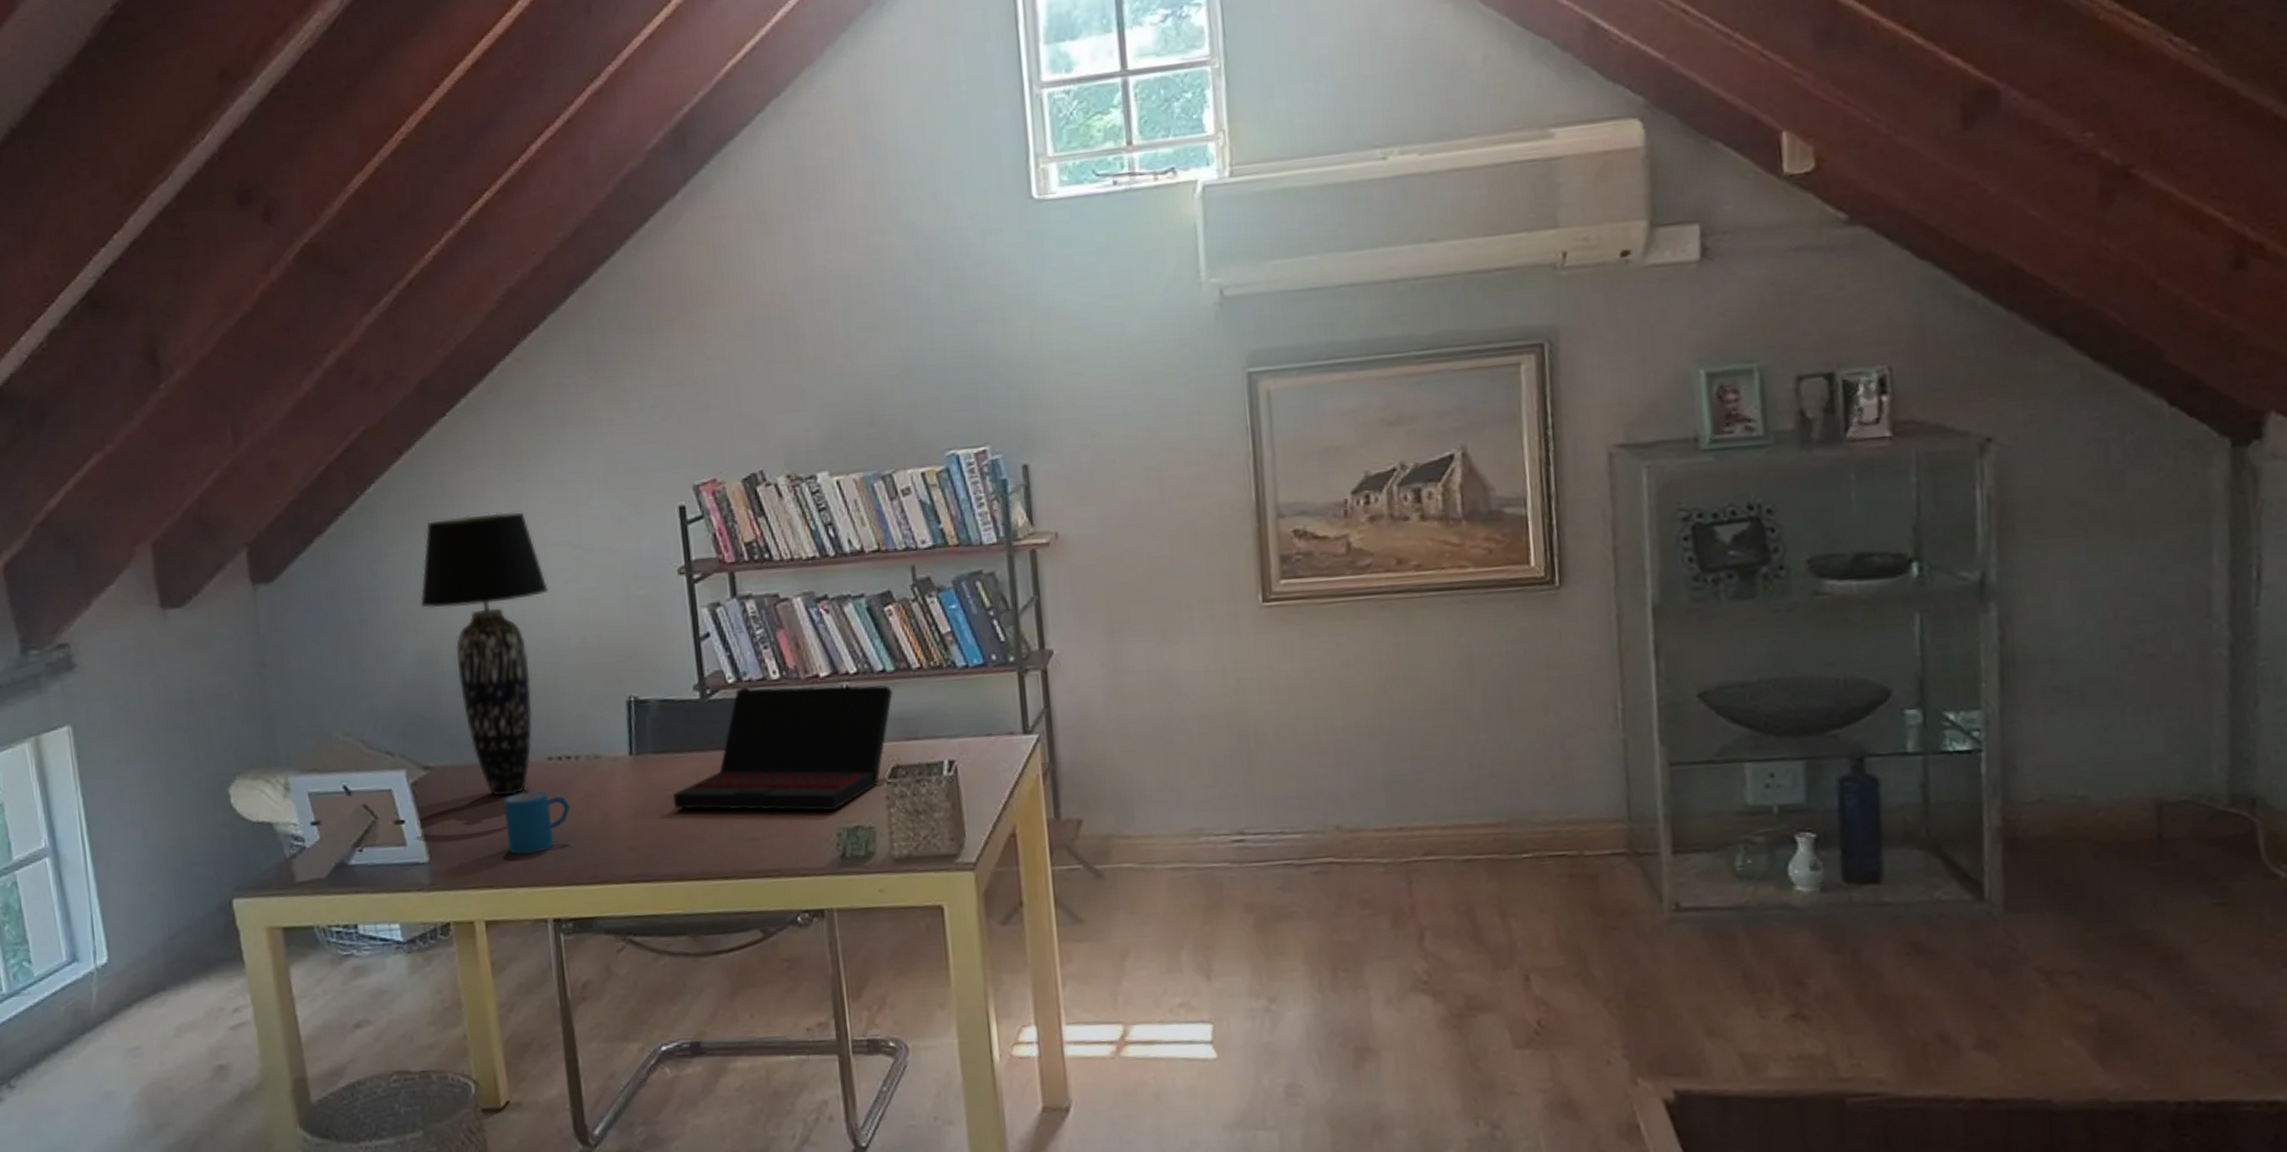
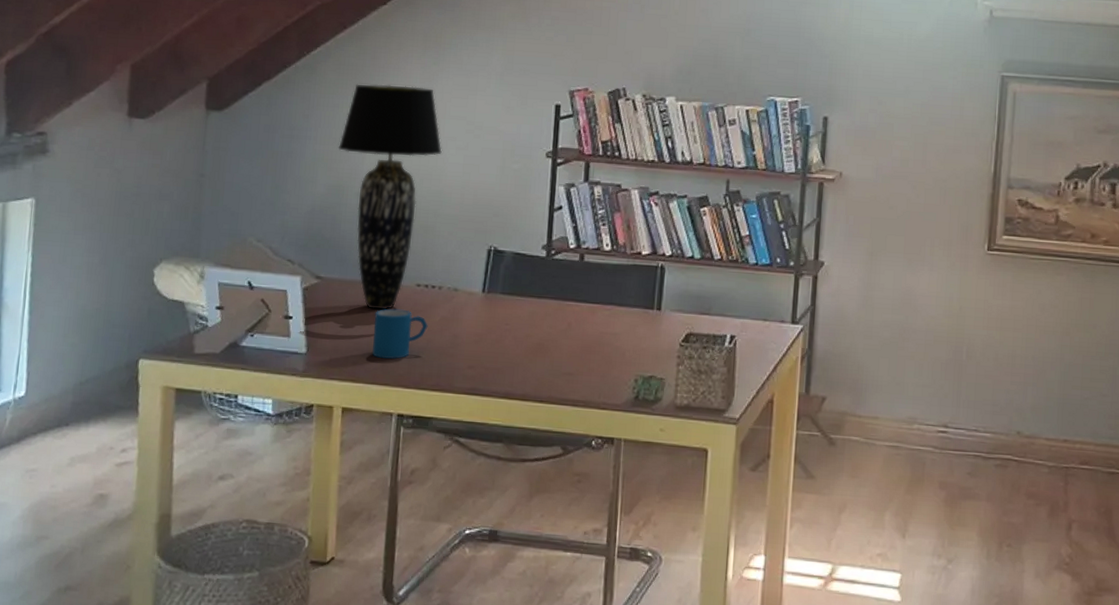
laptop: present [673,685,893,811] -> none [510,253,696,361]

